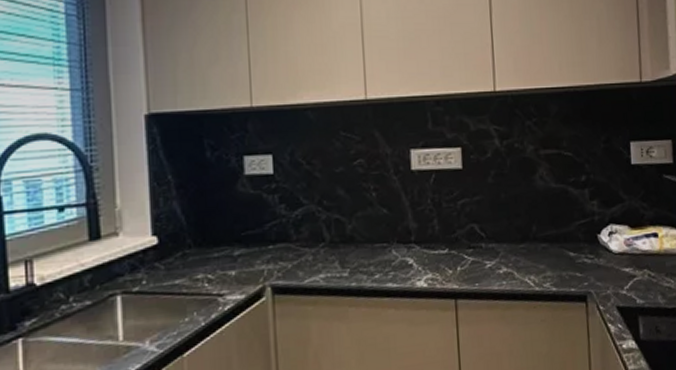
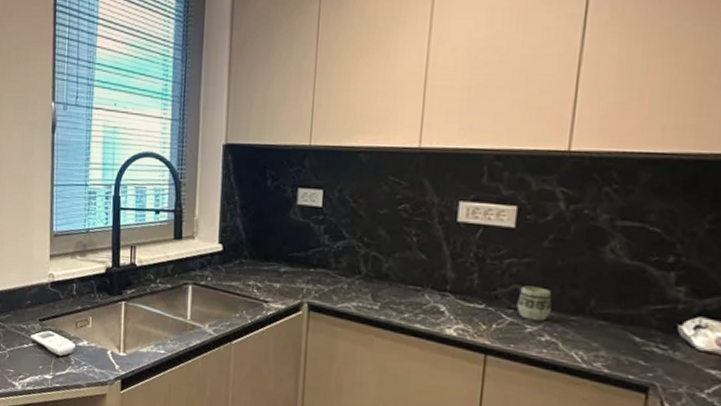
cup: none [475,222,503,256] -> present [517,285,552,321]

